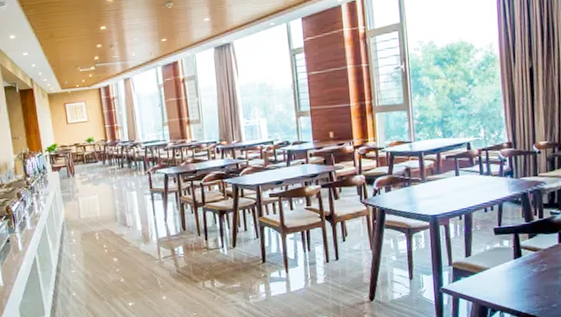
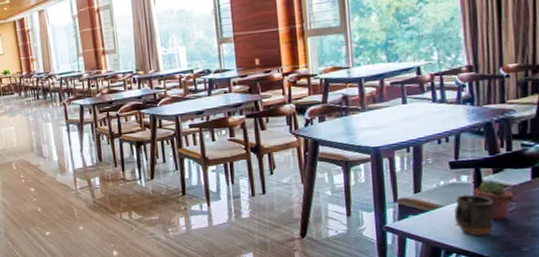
mug: none [498,257,530,295] -> present [454,194,494,236]
potted succulent: none [514,245,546,280] -> present [474,180,515,221]

